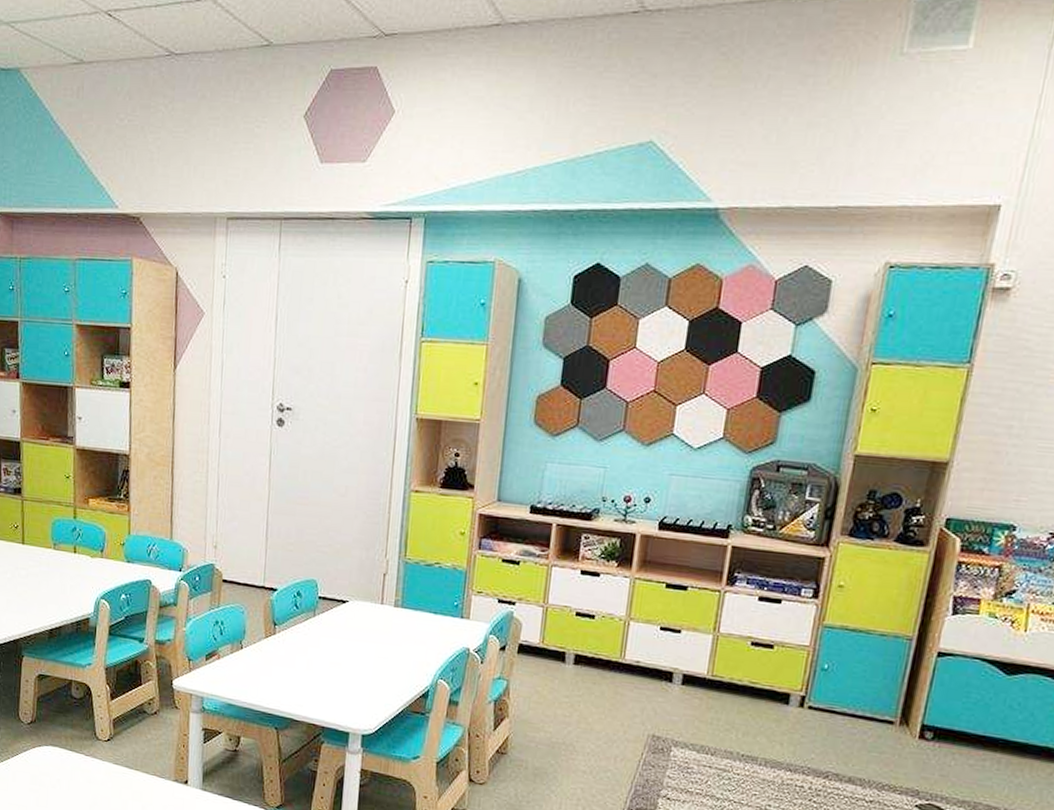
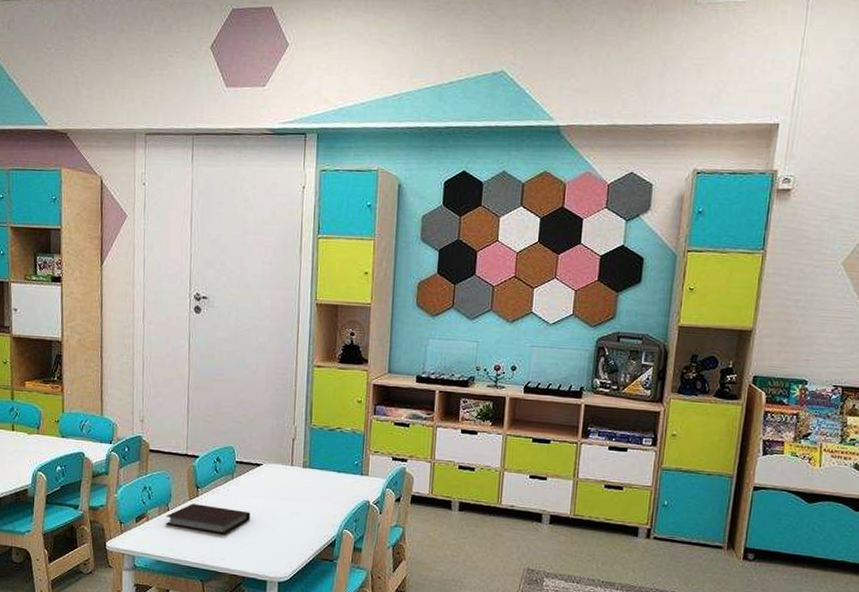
notebook: none [239,642,333,678] -> present [166,504,251,534]

